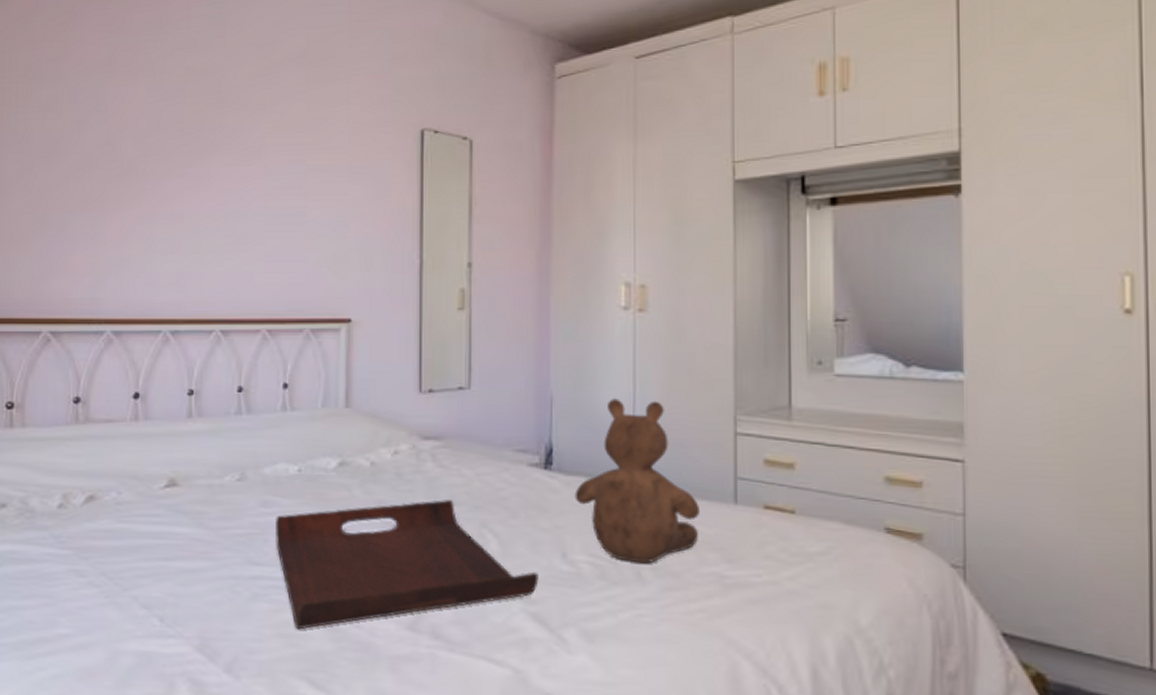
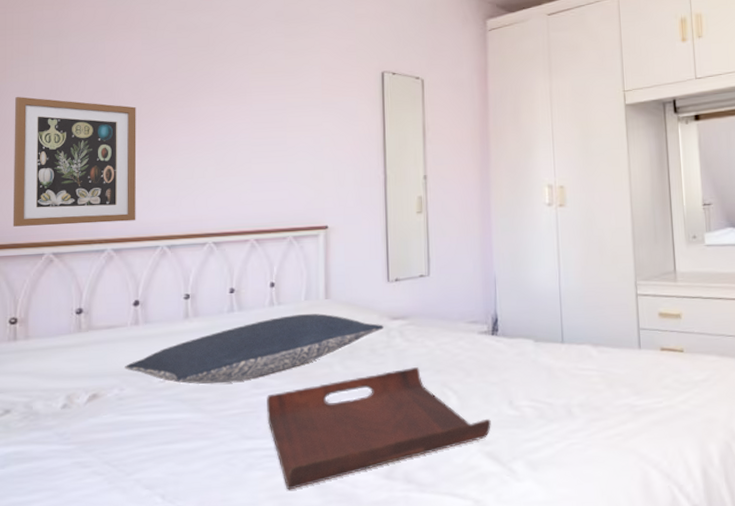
picture frame: none [9,150,139,300] -> present [12,97,137,227]
pillow: none [123,423,413,498] -> present [125,313,384,385]
teddy bear: present [574,398,699,564] -> none [516,274,613,403]

